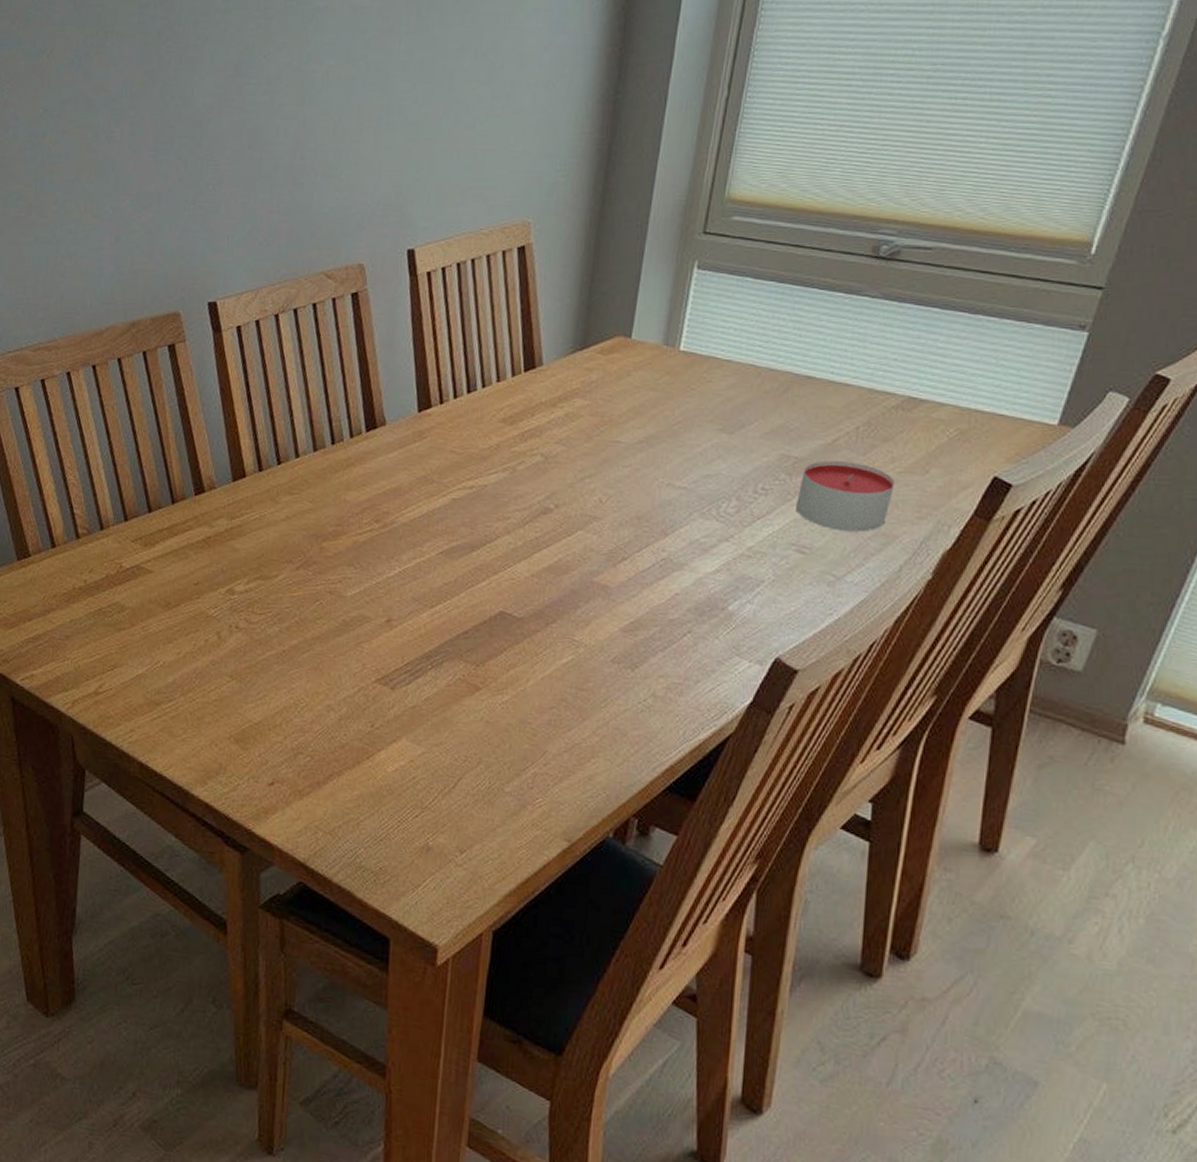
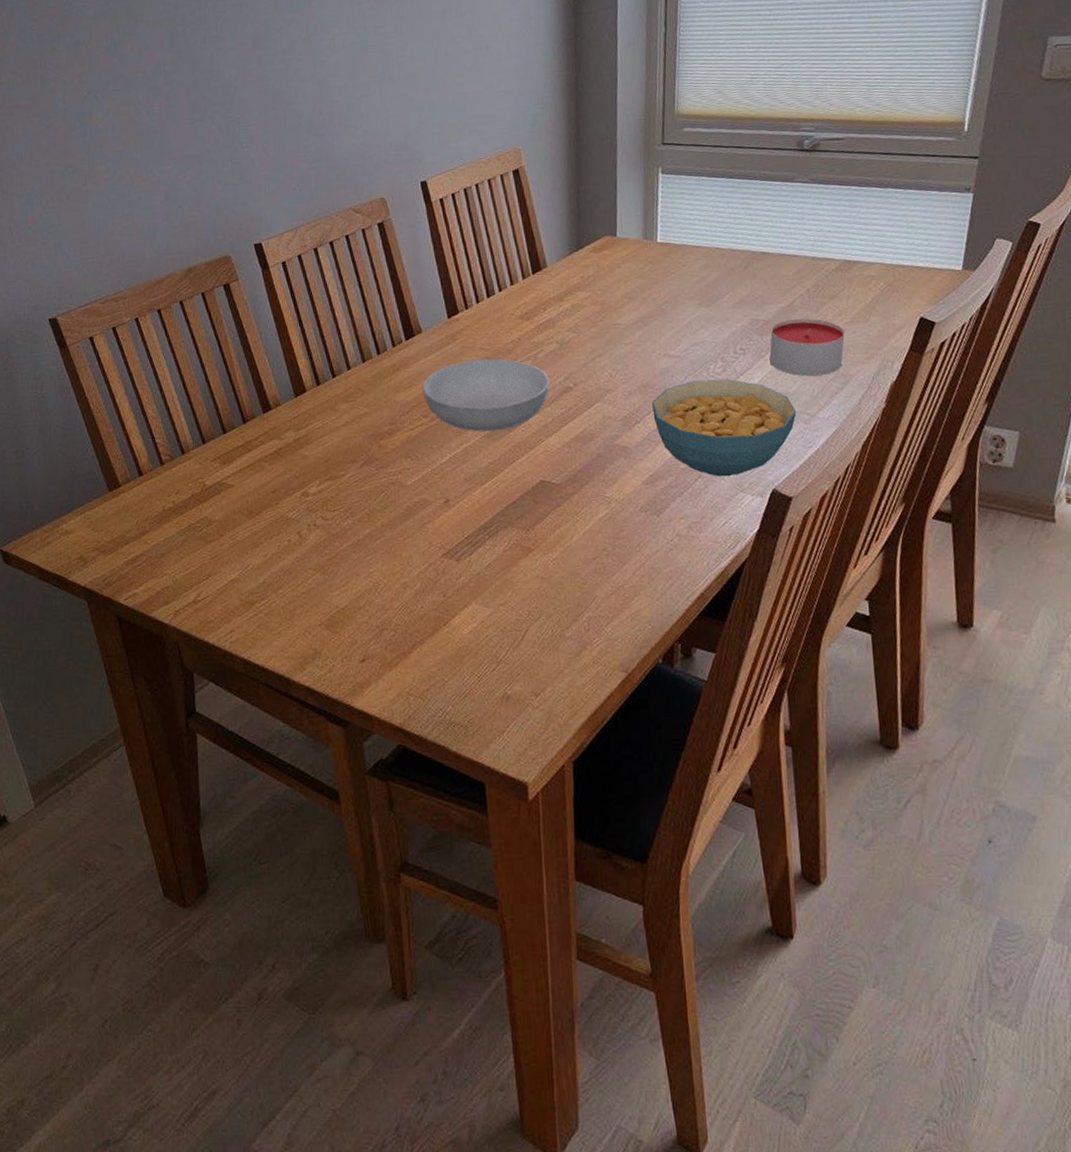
serving bowl: none [377,462,527,549] -> present [422,358,550,432]
cereal bowl: none [644,519,820,636] -> present [652,378,797,477]

